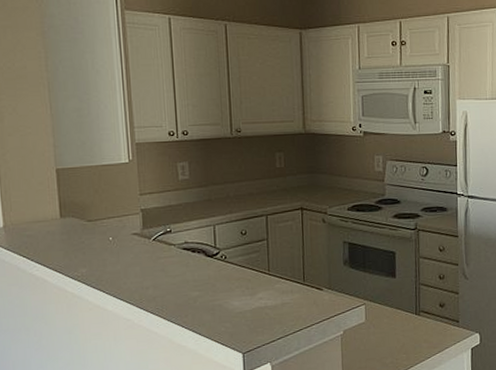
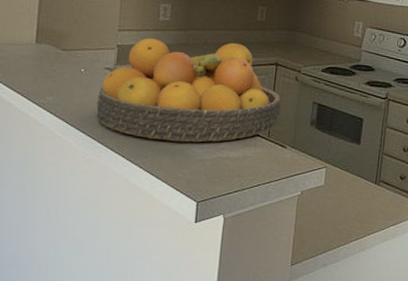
fruit bowl: none [130,192,312,298] -> present [96,37,281,143]

